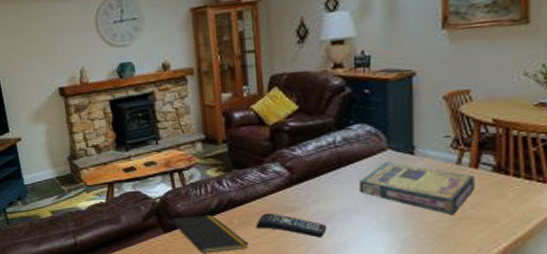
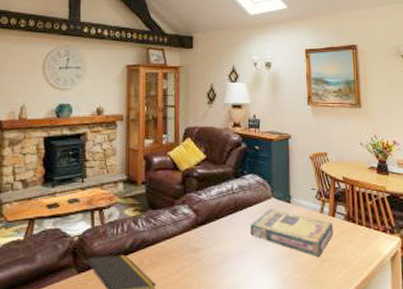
remote control: present [256,213,327,238] -> none [164,253,224,279]

